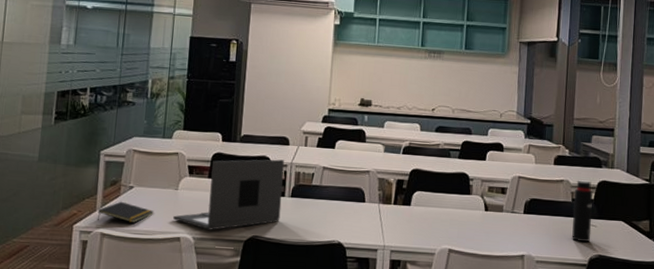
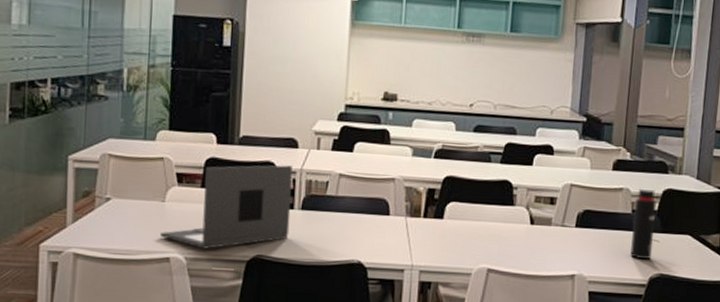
notepad: present [97,201,154,223] -> none [68,215,137,241]

